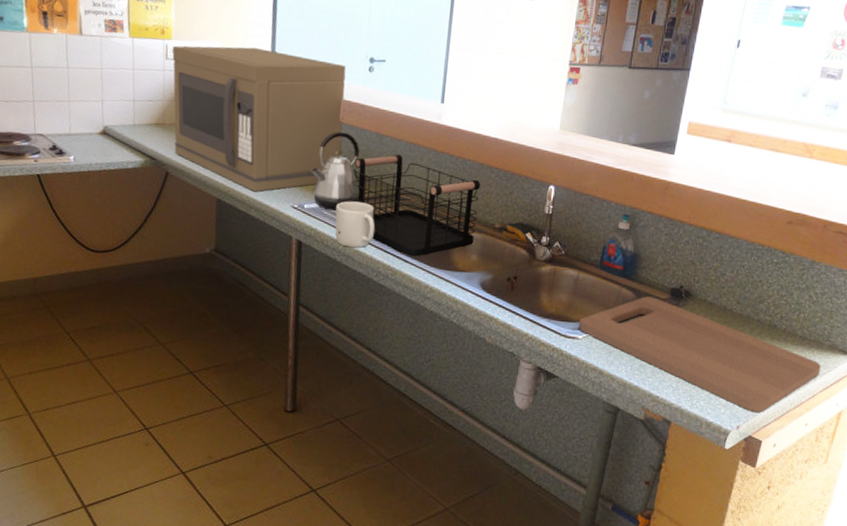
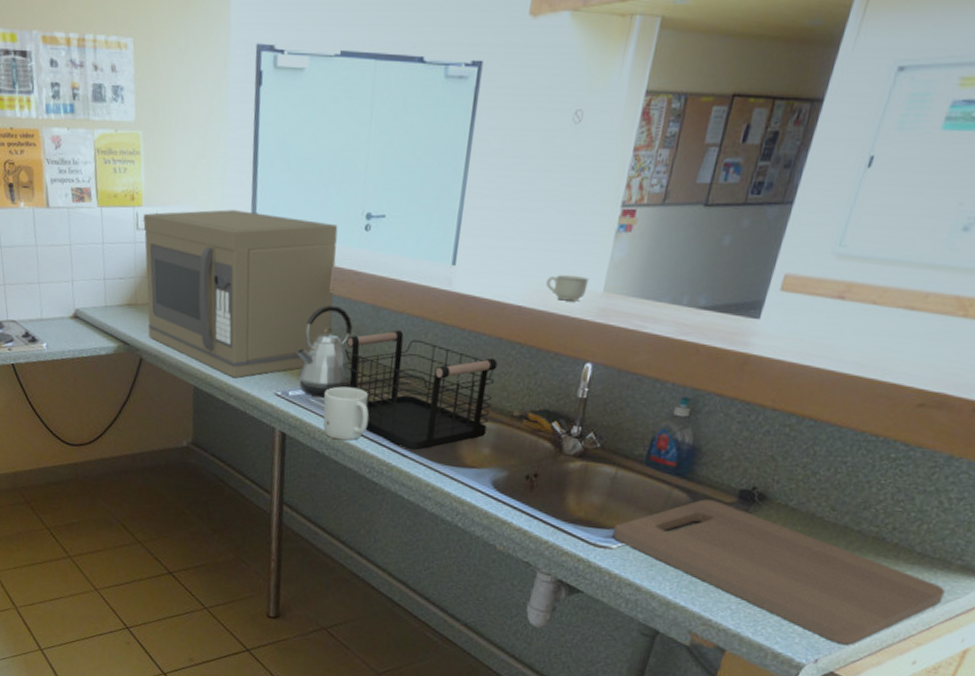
cup: none [516,115,548,136] -> present [546,275,589,302]

